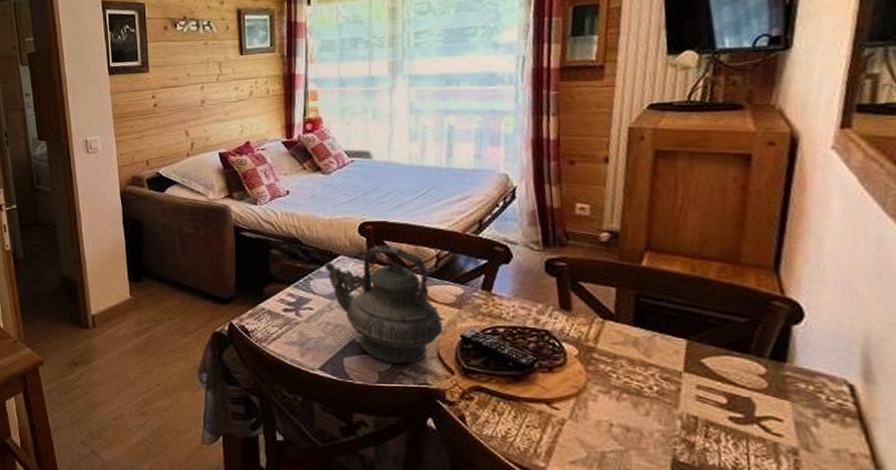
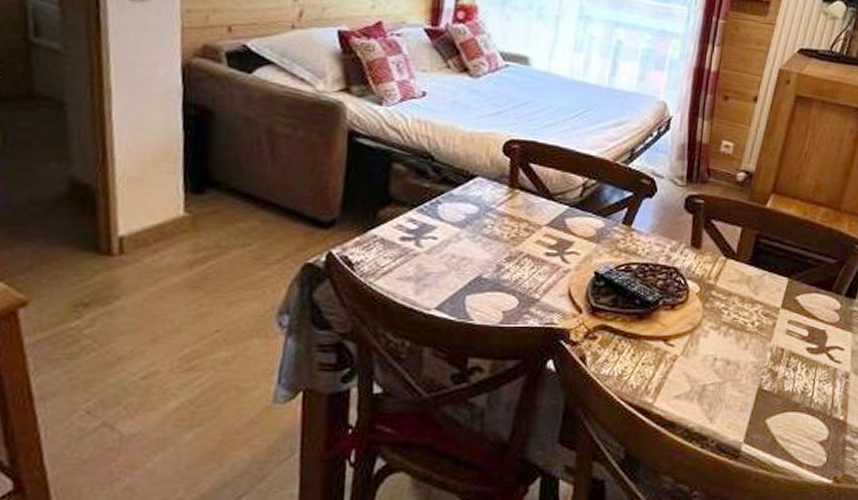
teapot: present [325,244,442,364] -> none [458,167,578,302]

